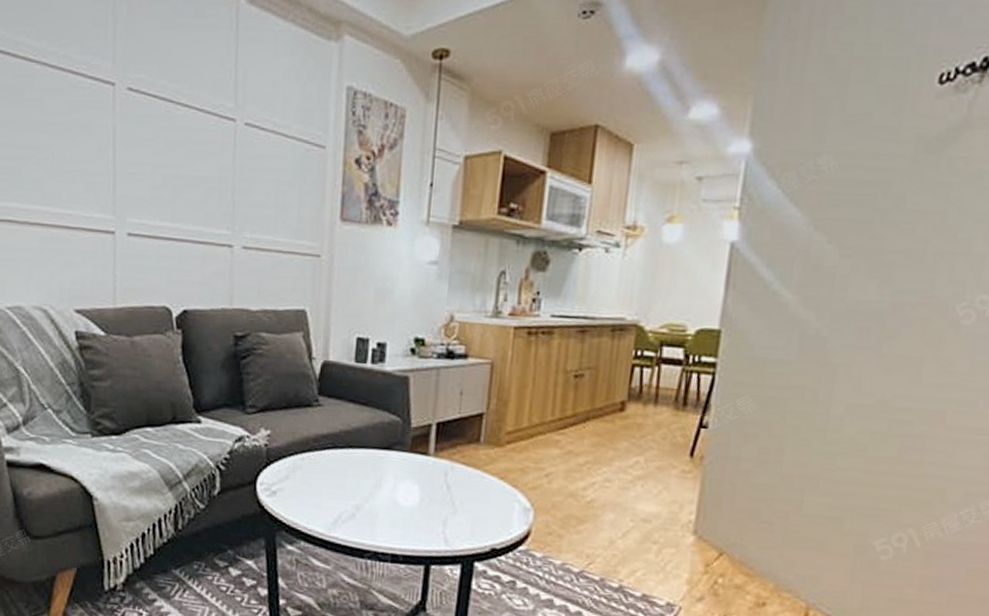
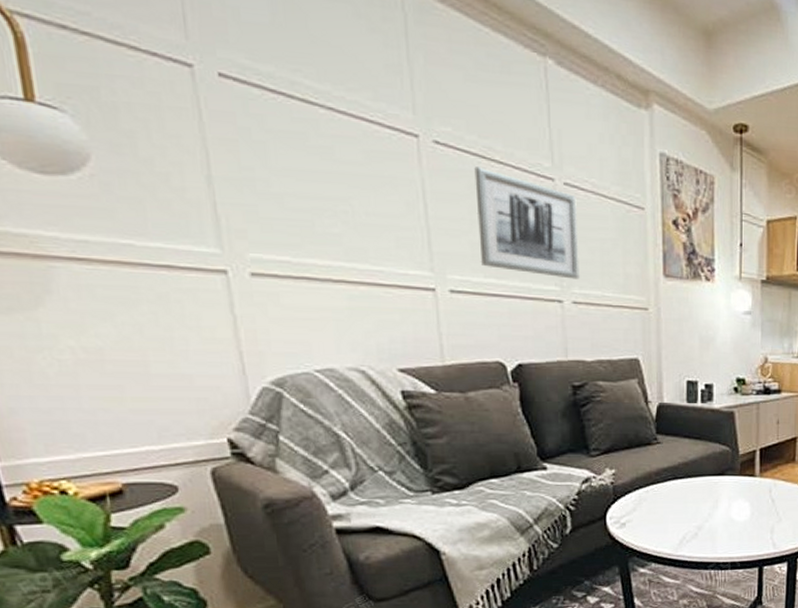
wall art: none [158,111,256,223] -> present [474,166,580,280]

